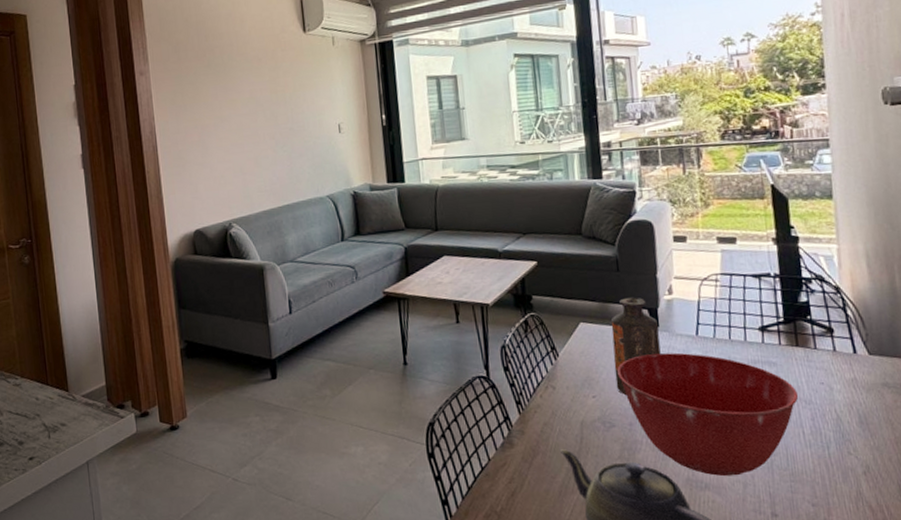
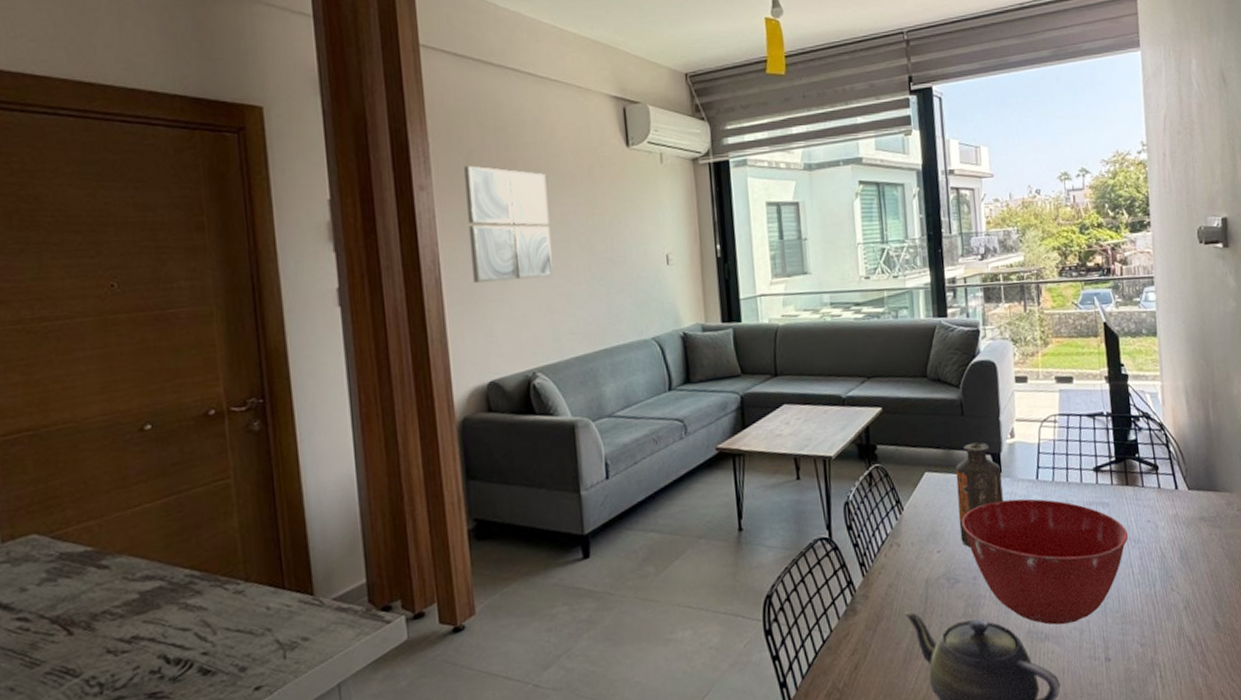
wall art: none [172,54,244,150] -> present [463,165,553,284]

